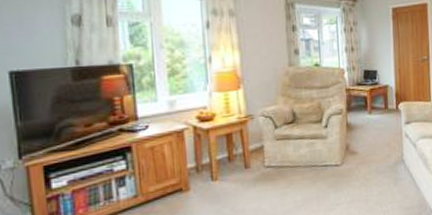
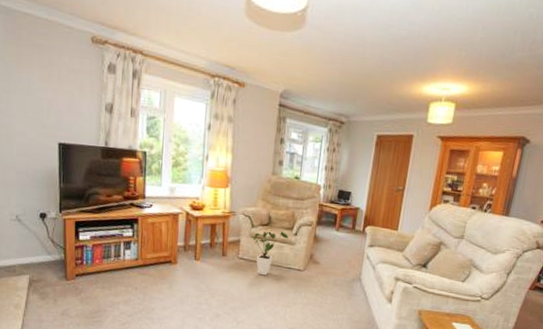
house plant: none [278,126,318,181] -> present [253,231,289,276]

